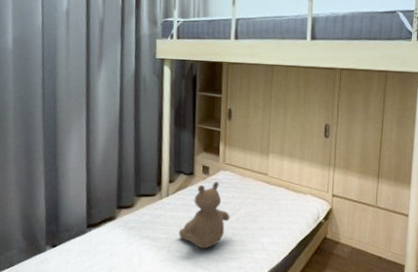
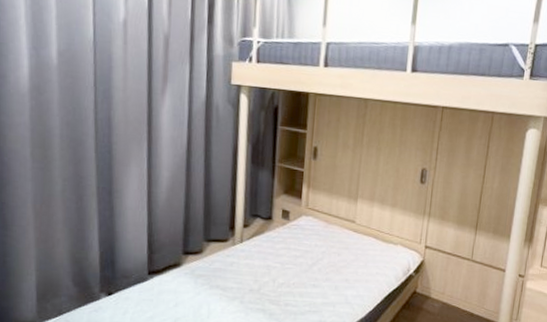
teddy bear: present [178,181,230,249] -> none [252,227,311,301]

